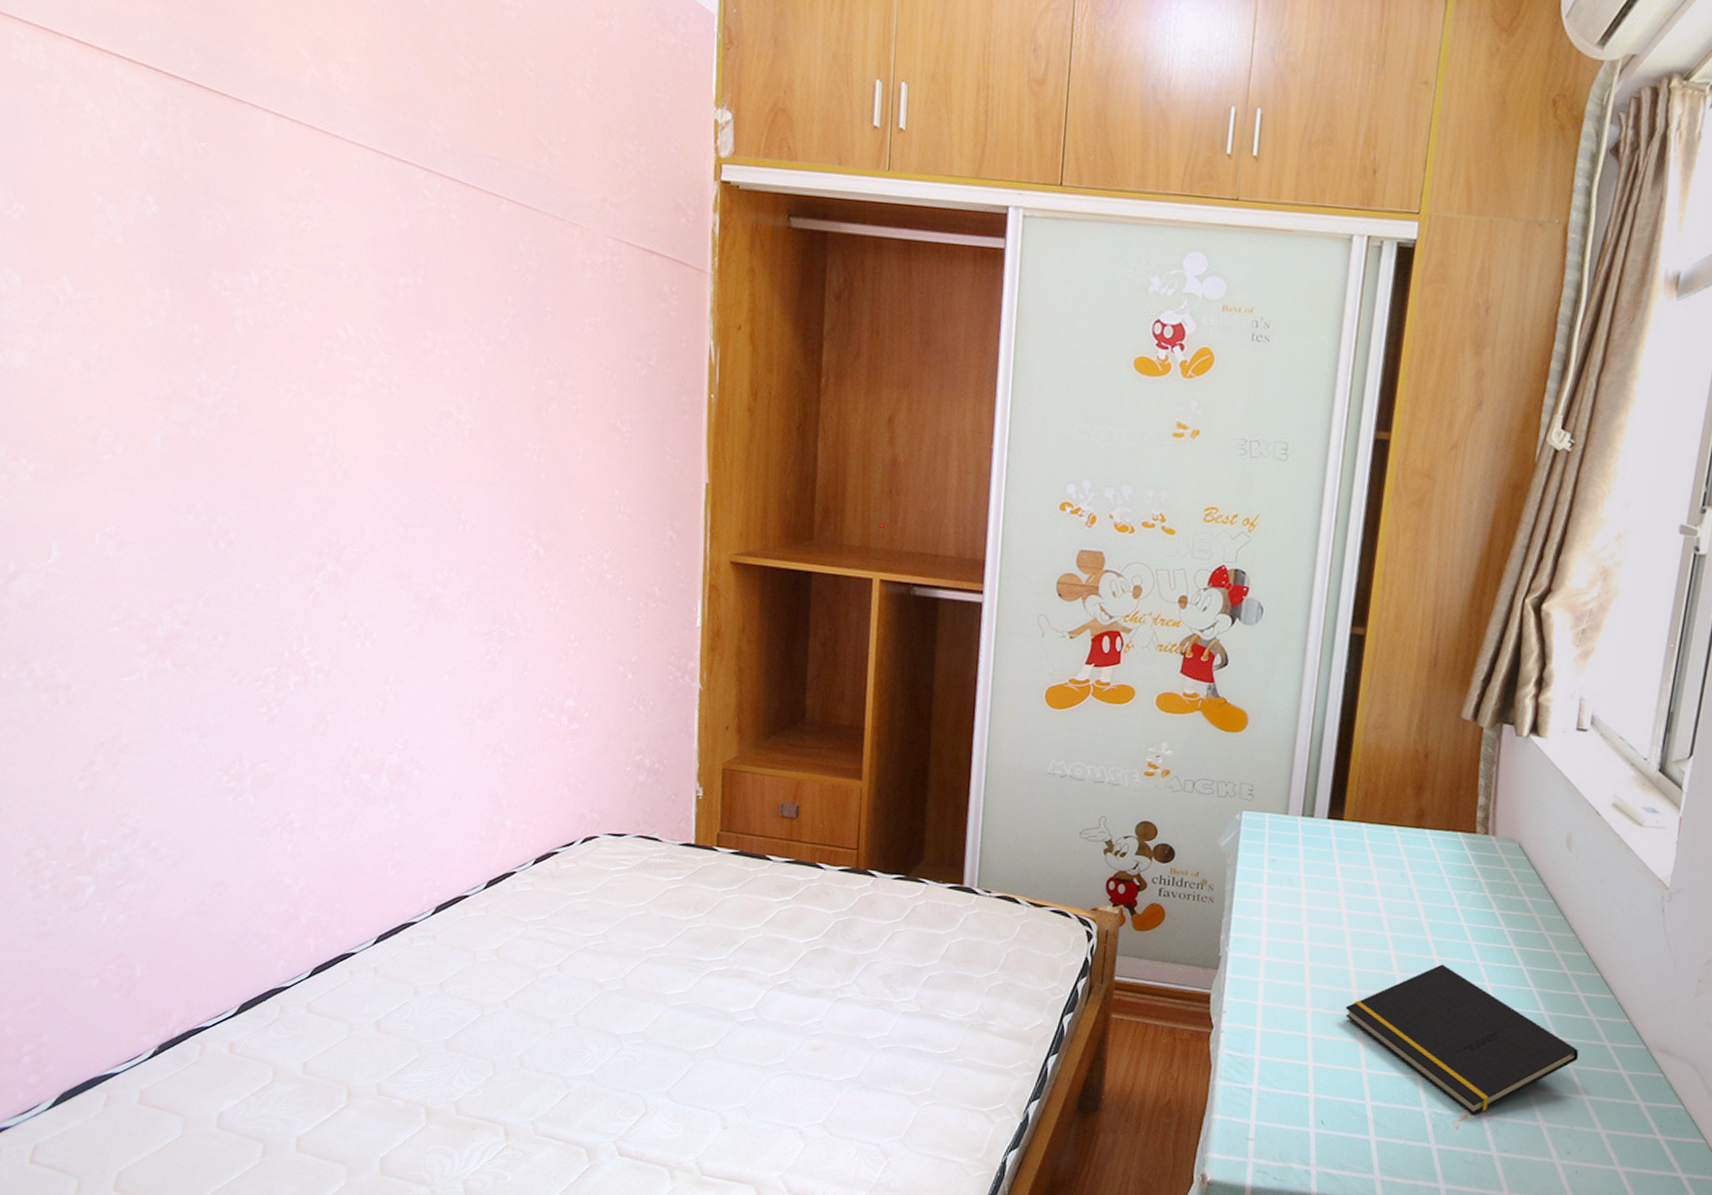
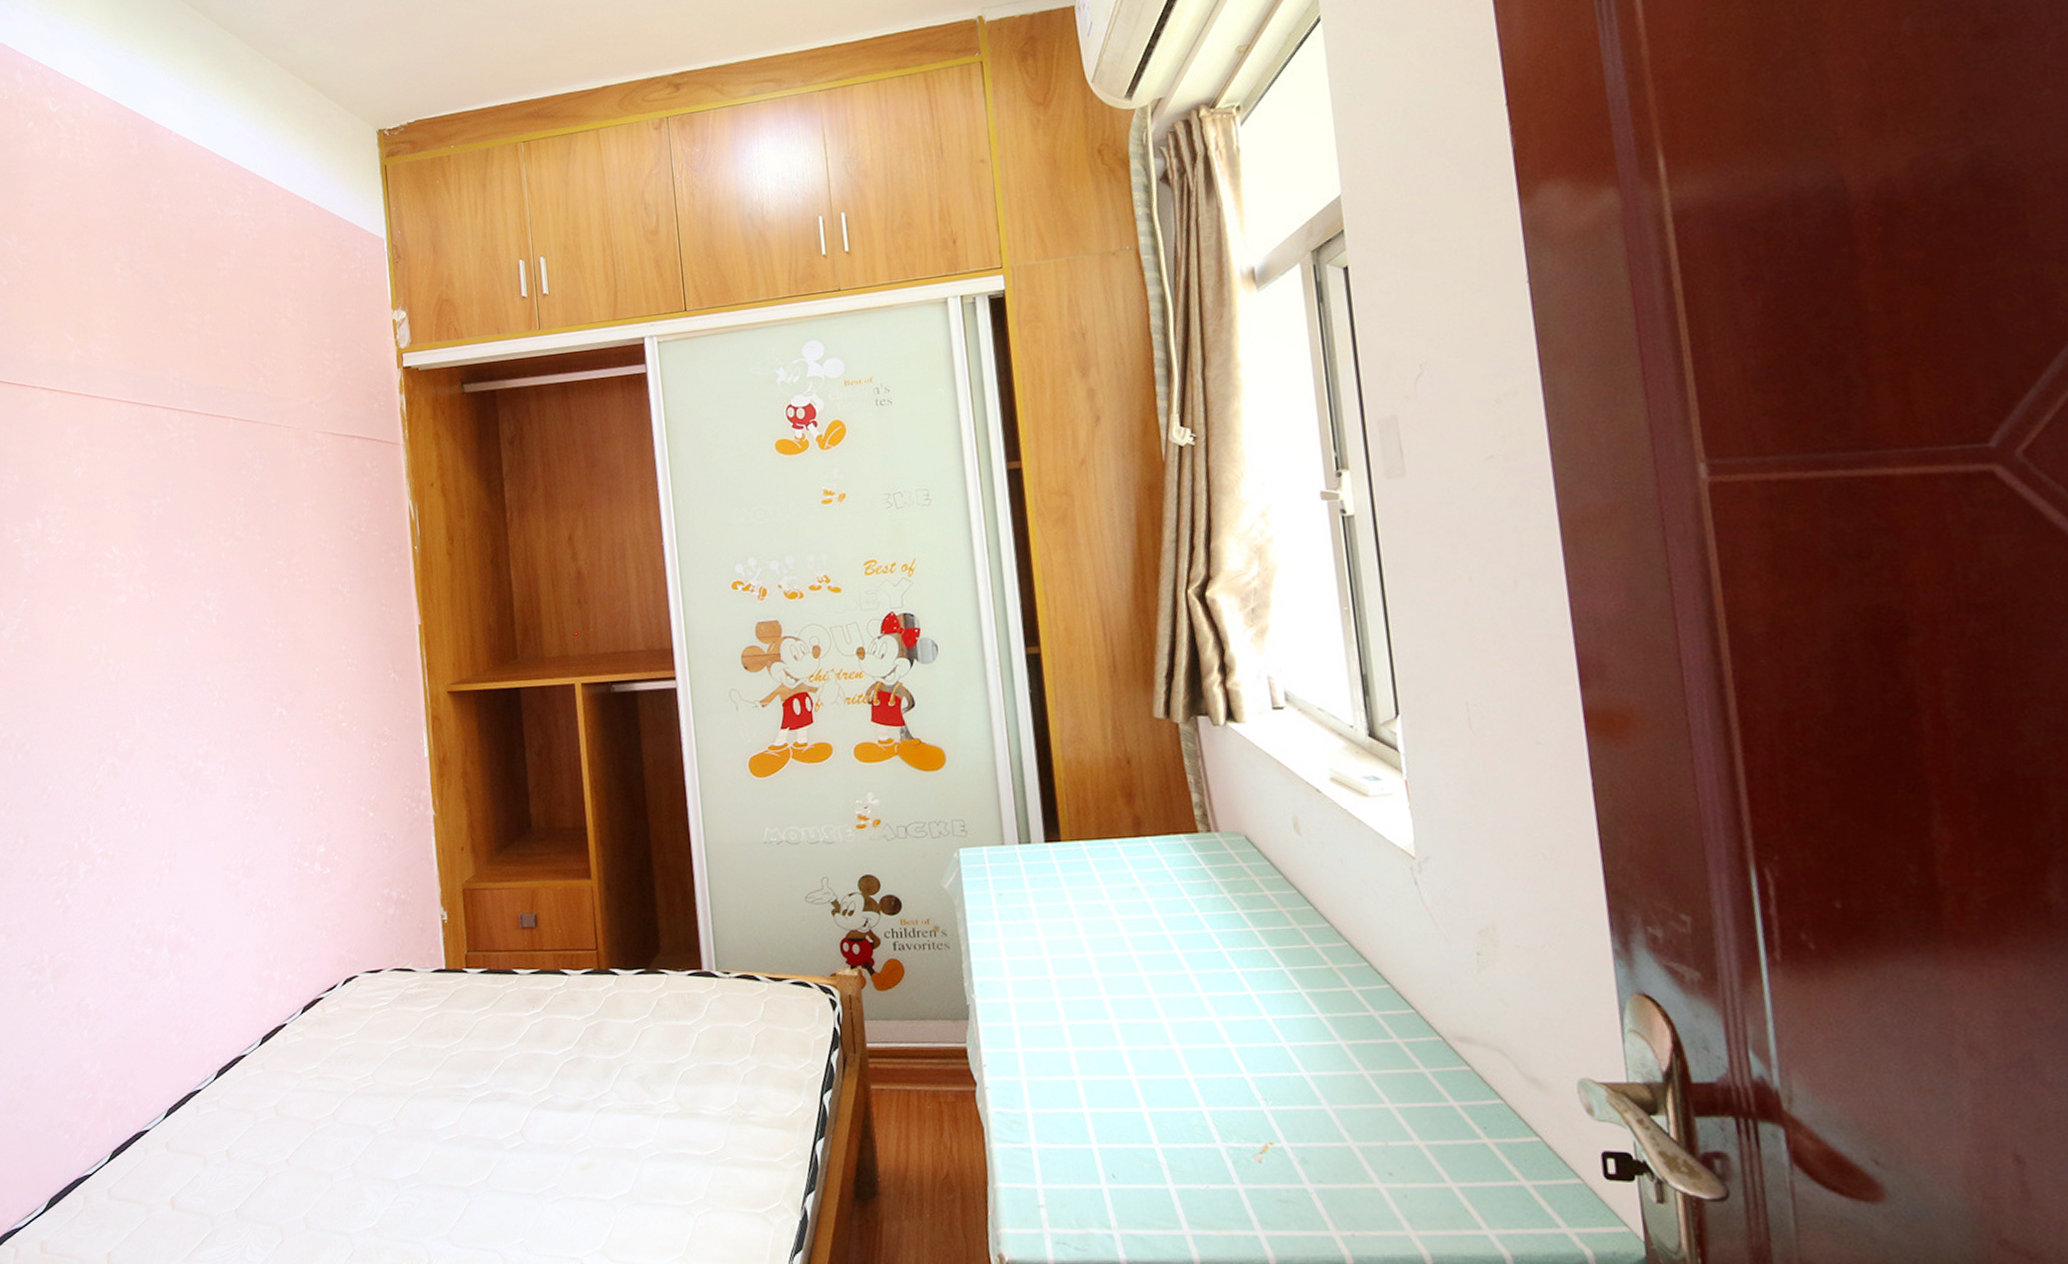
notepad: present [1345,964,1579,1116] -> none [1108,978,1371,1145]

